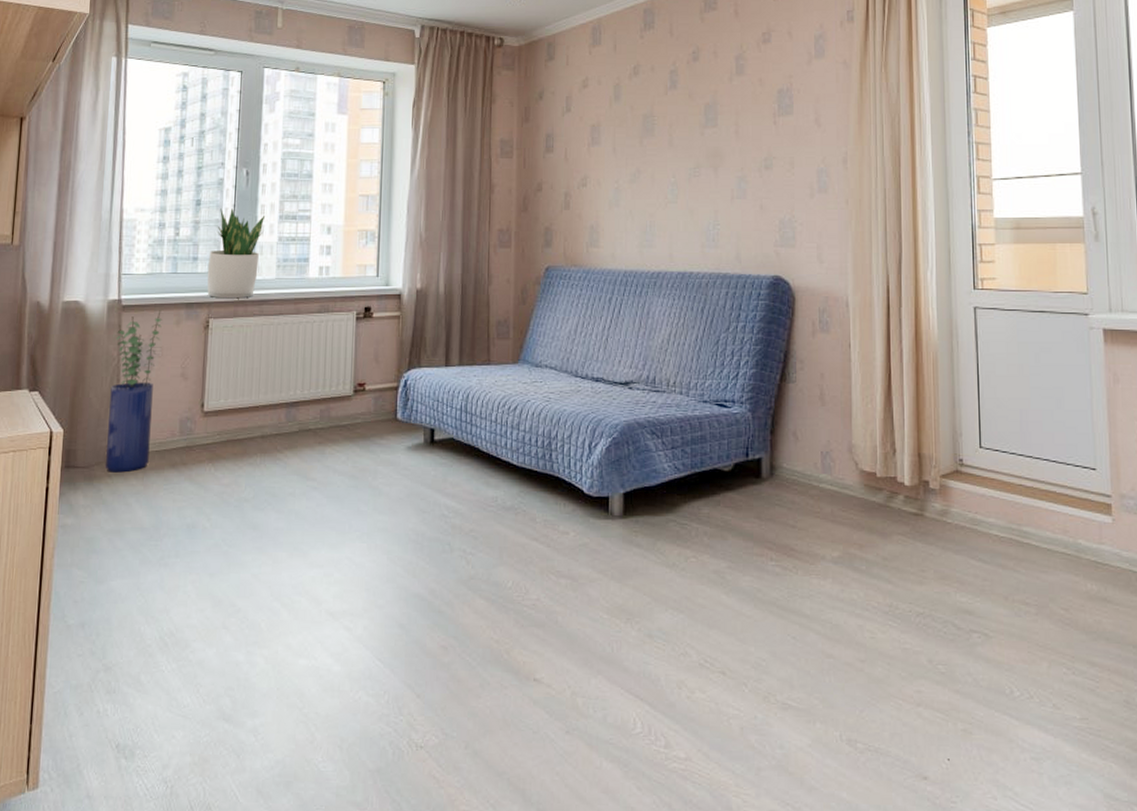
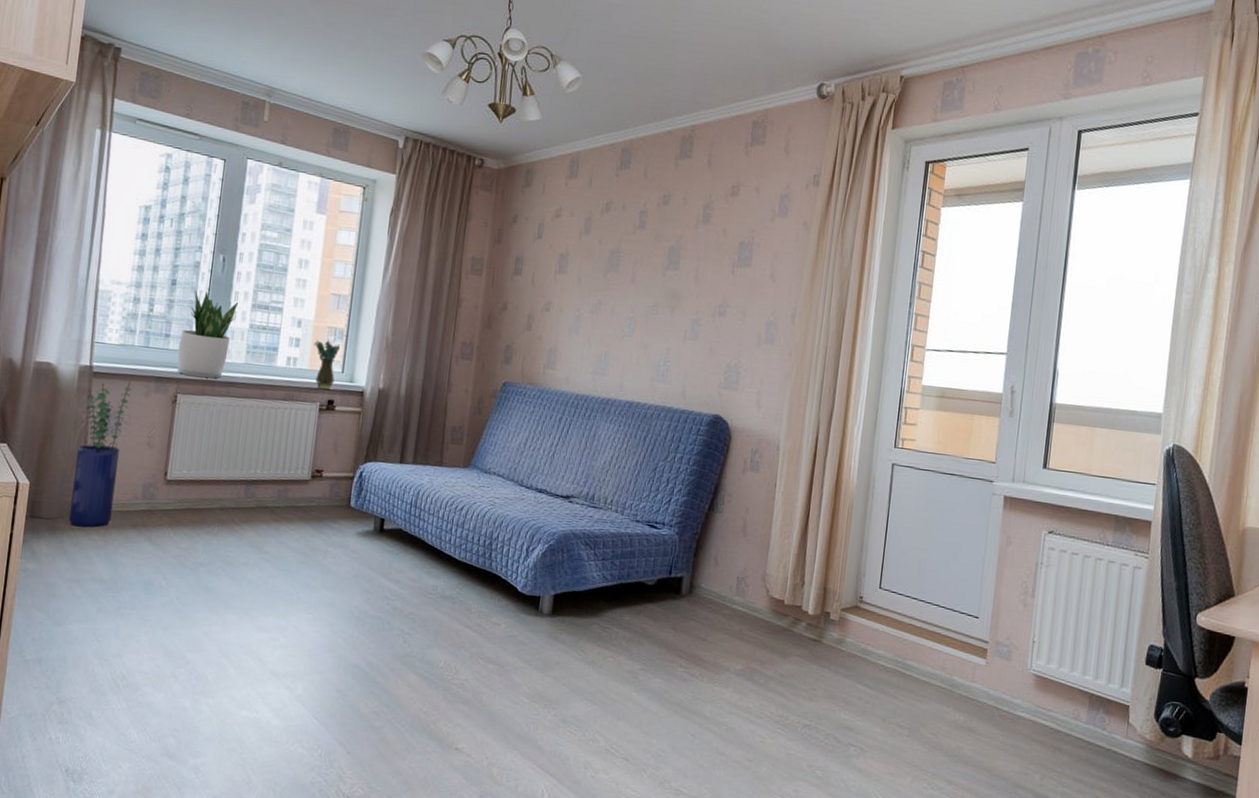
vase: none [345,243,373,297] -> present [314,339,341,390]

